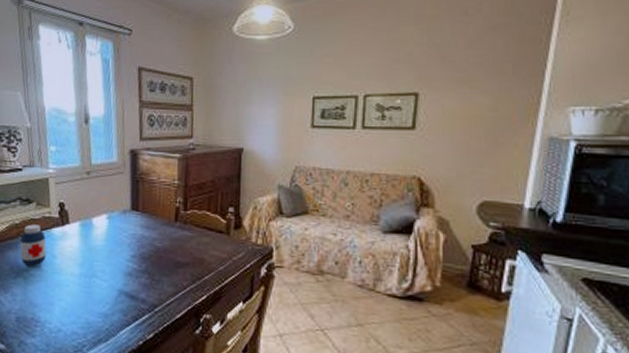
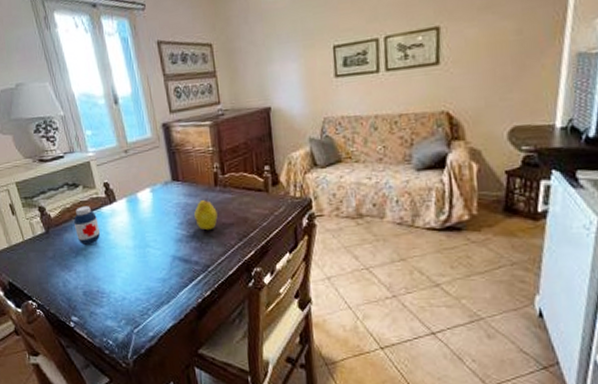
fruit: none [149,233,173,268] -> present [194,199,218,231]

